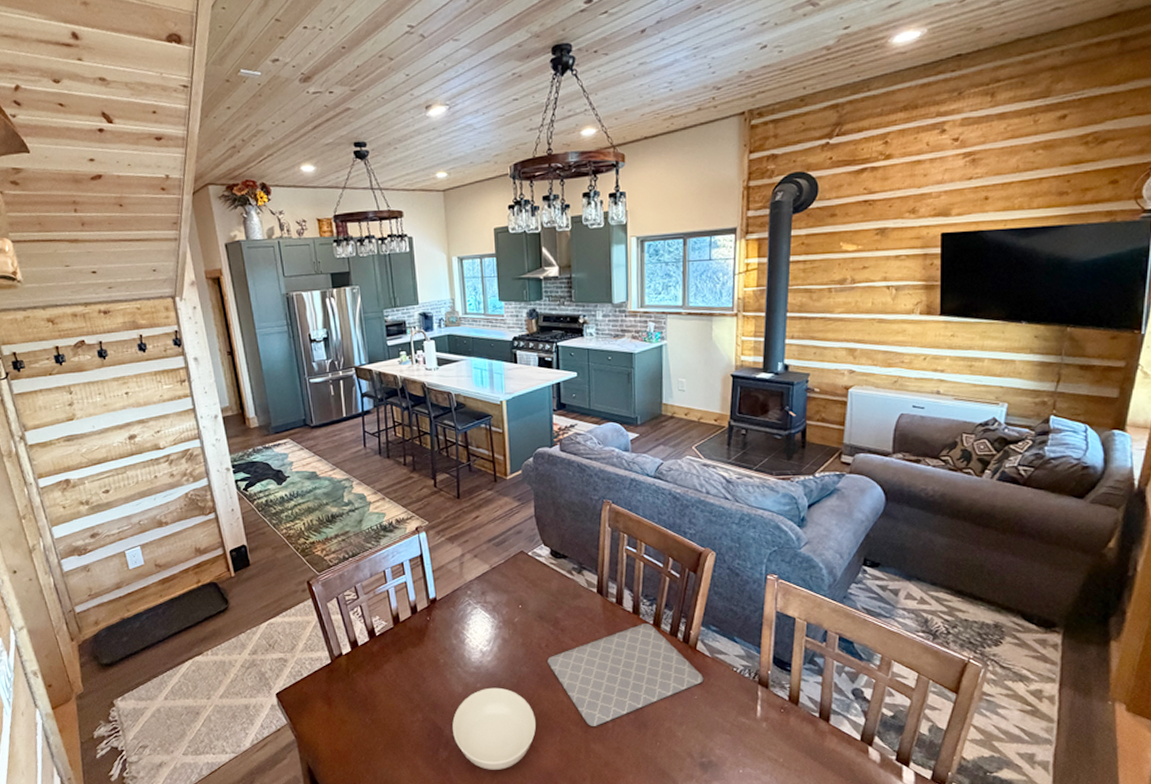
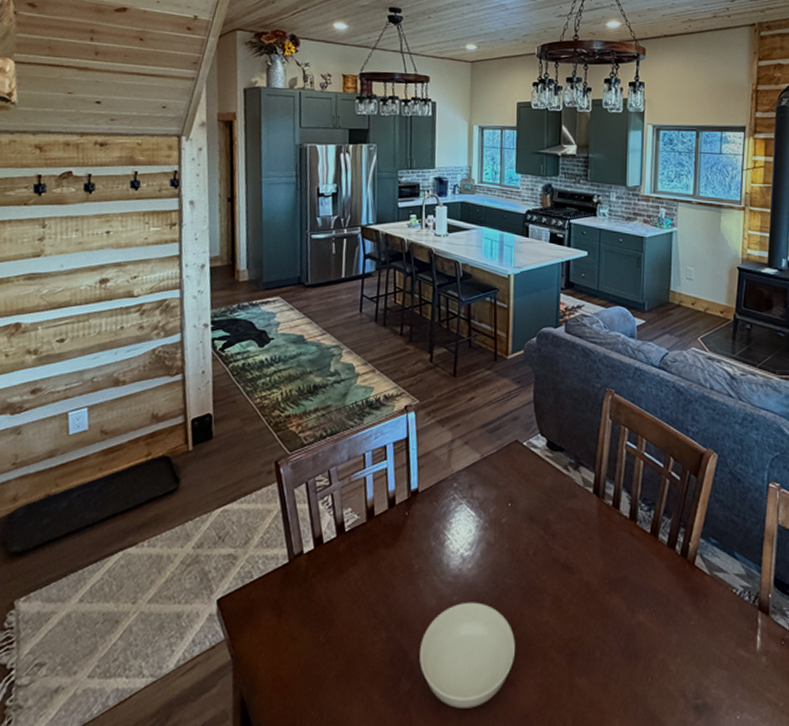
placemat: present [547,623,704,726] -> none [534,532,701,655]

